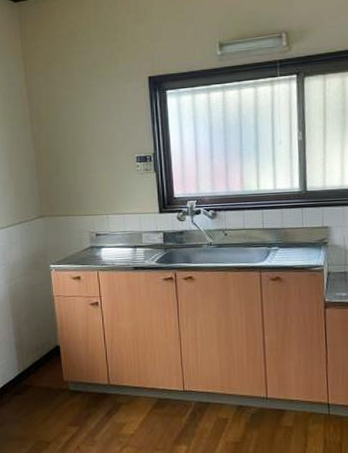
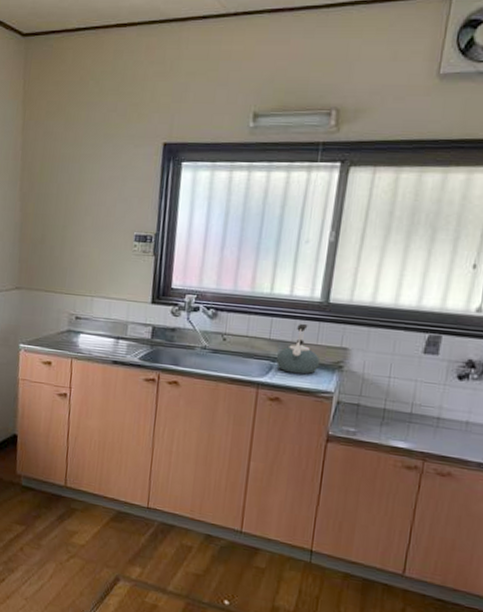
kettle: none [271,211,308,255] -> present [275,323,320,375]

